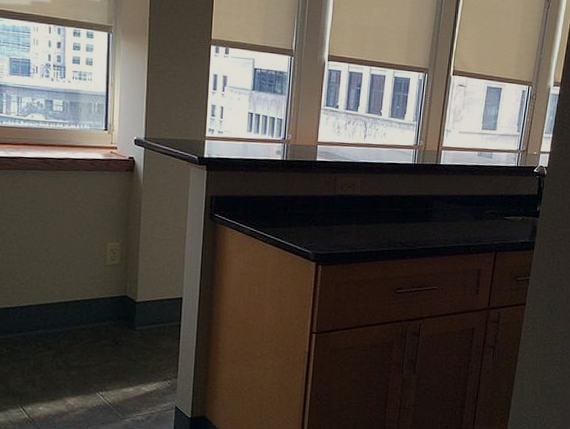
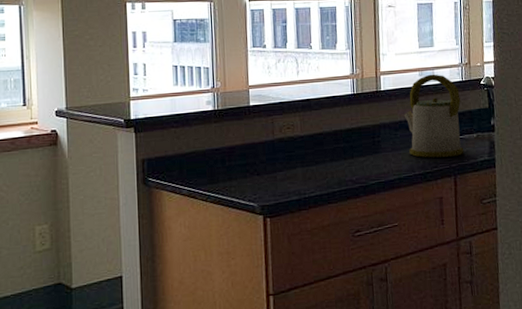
kettle: none [457,155,513,235] -> present [404,74,464,158]

